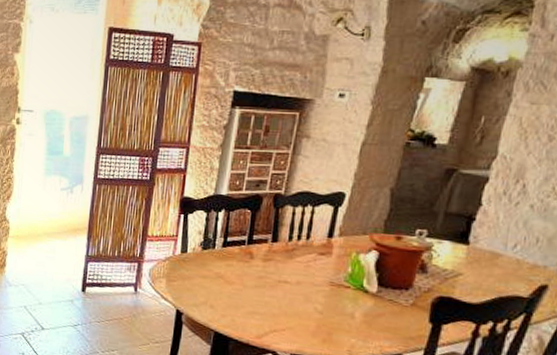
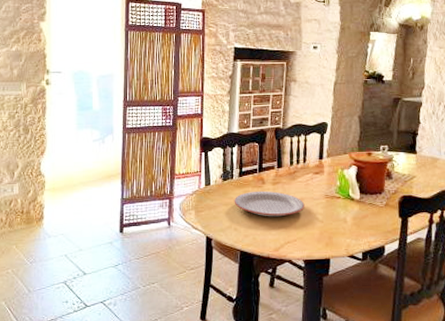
plate: none [213,266,301,300] -> present [234,190,305,217]

